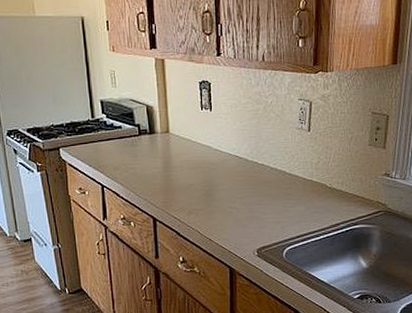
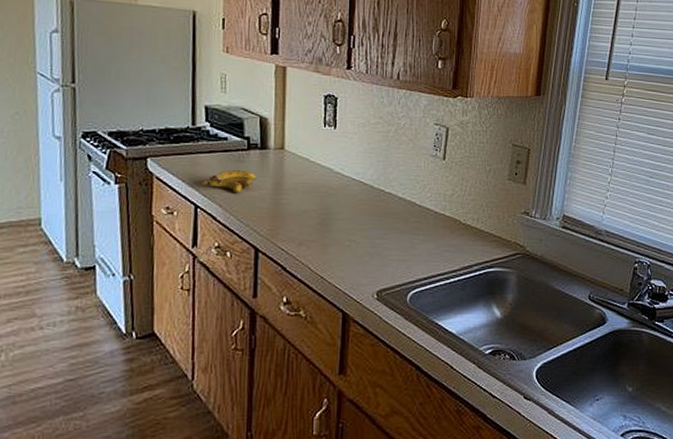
banana: none [105,153,149,174] -> present [202,170,257,194]

